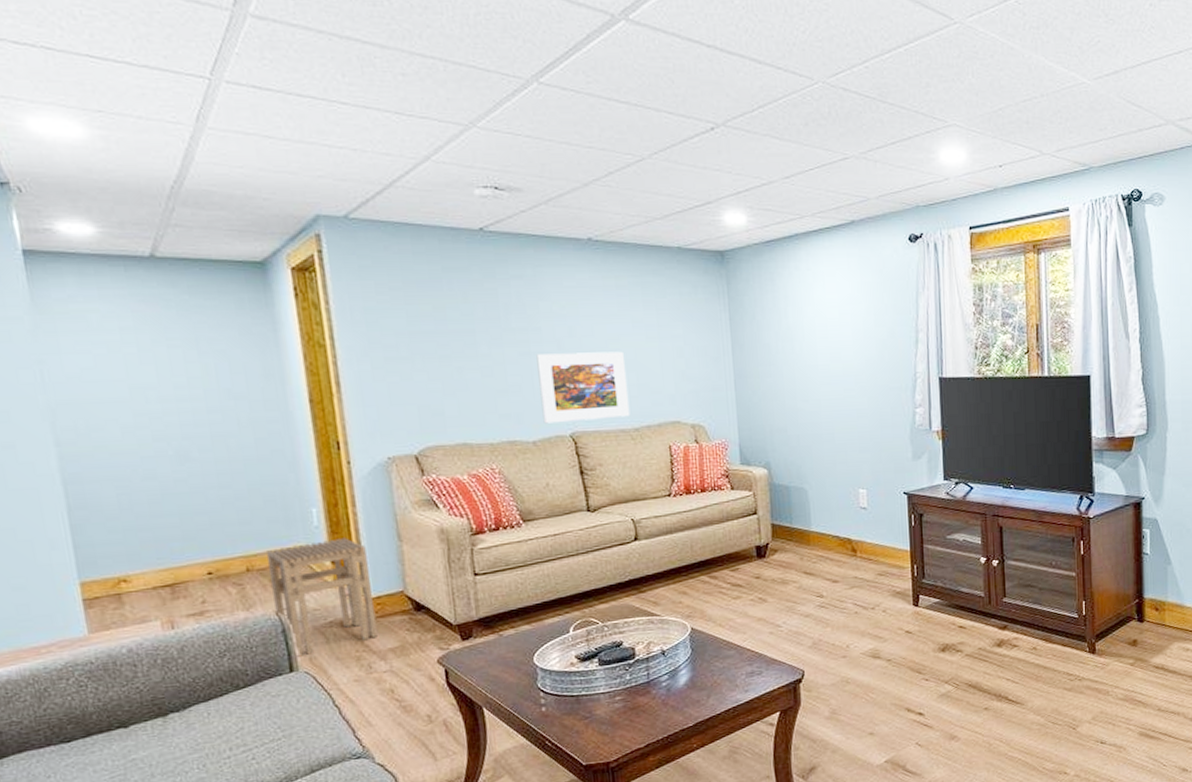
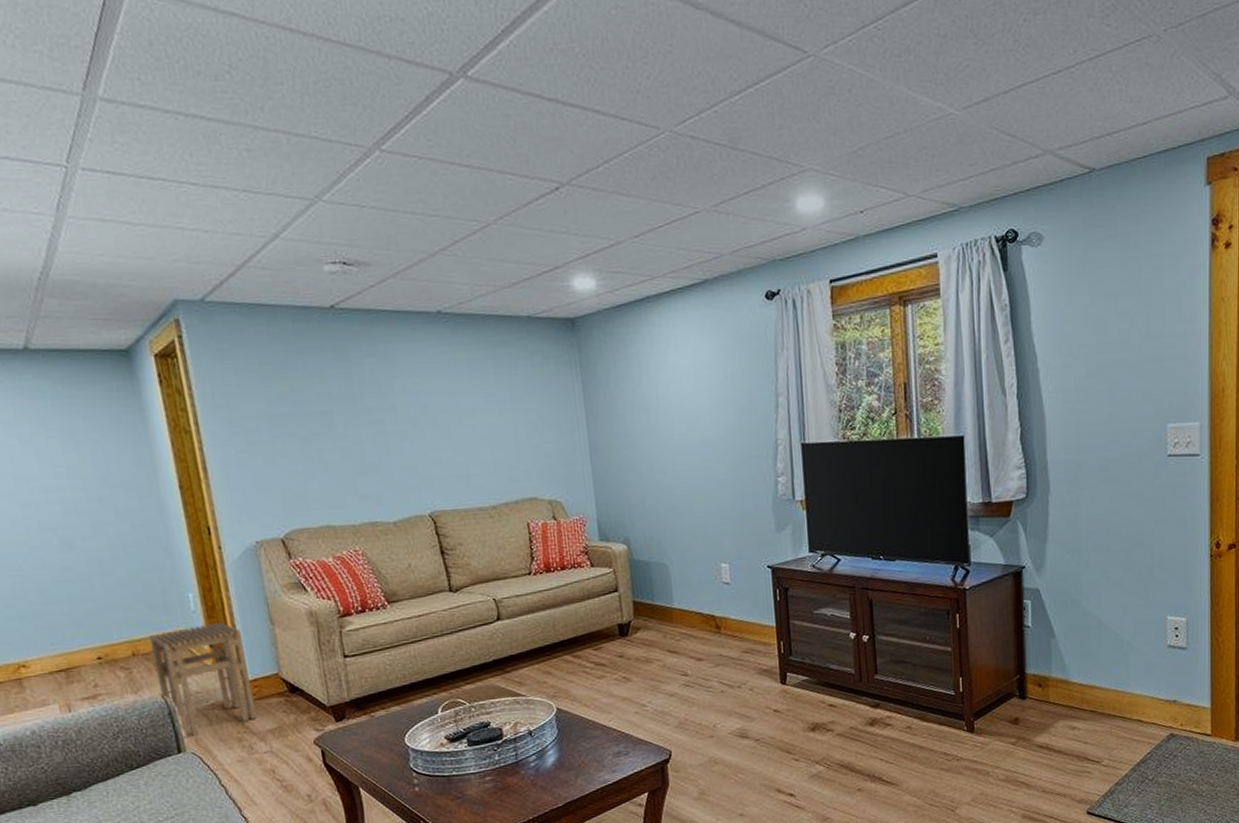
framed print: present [536,351,630,424] -> none [392,427,488,504]

